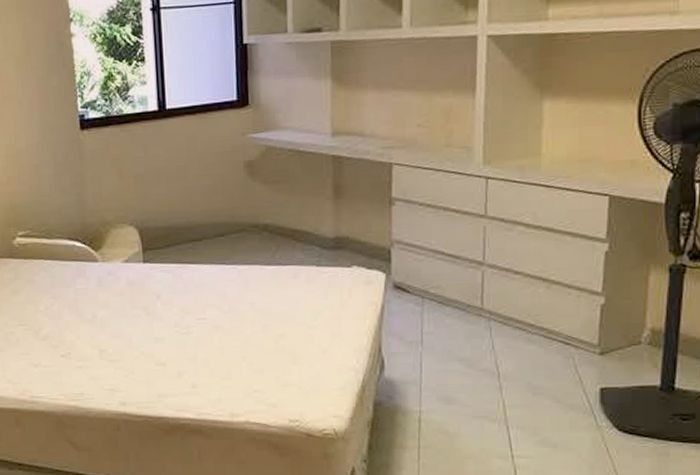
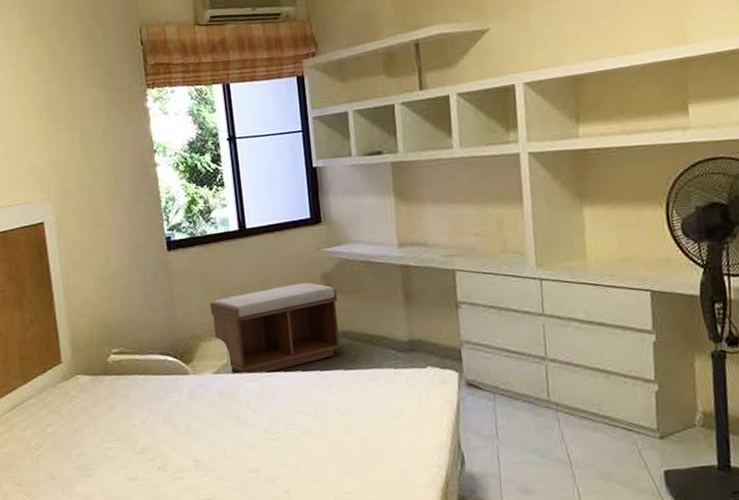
bench: none [123,170,262,265] -> present [210,282,342,375]

